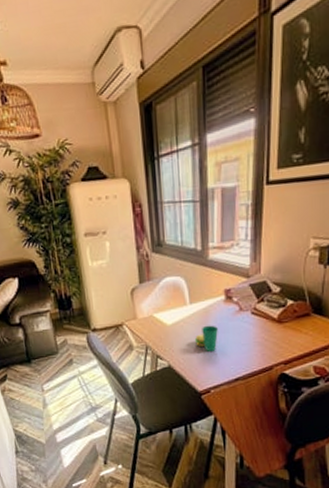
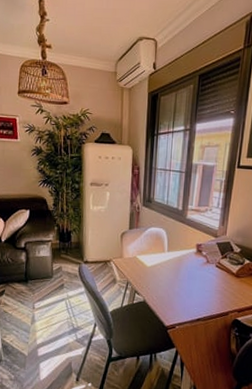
cup: present [194,325,218,351] -> none [167,271,188,293]

